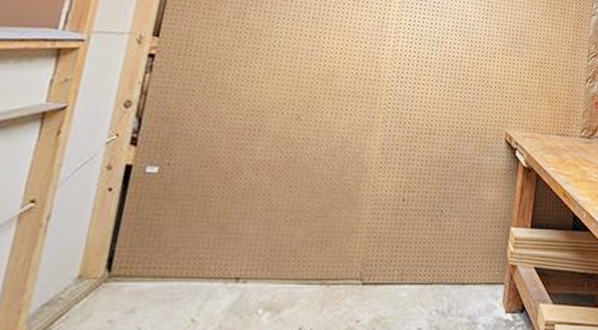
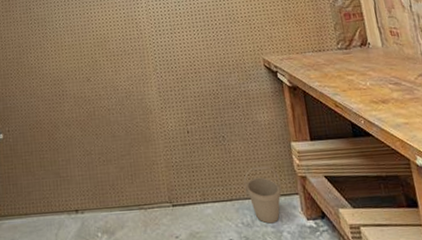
bucket: none [449,248,490,314] -> present [243,165,282,224]

